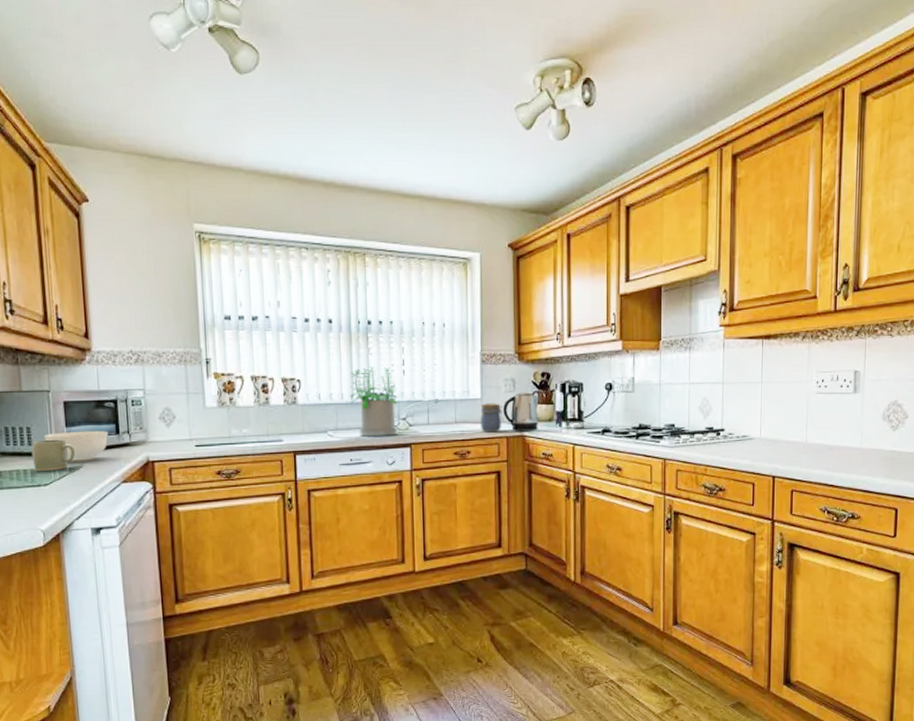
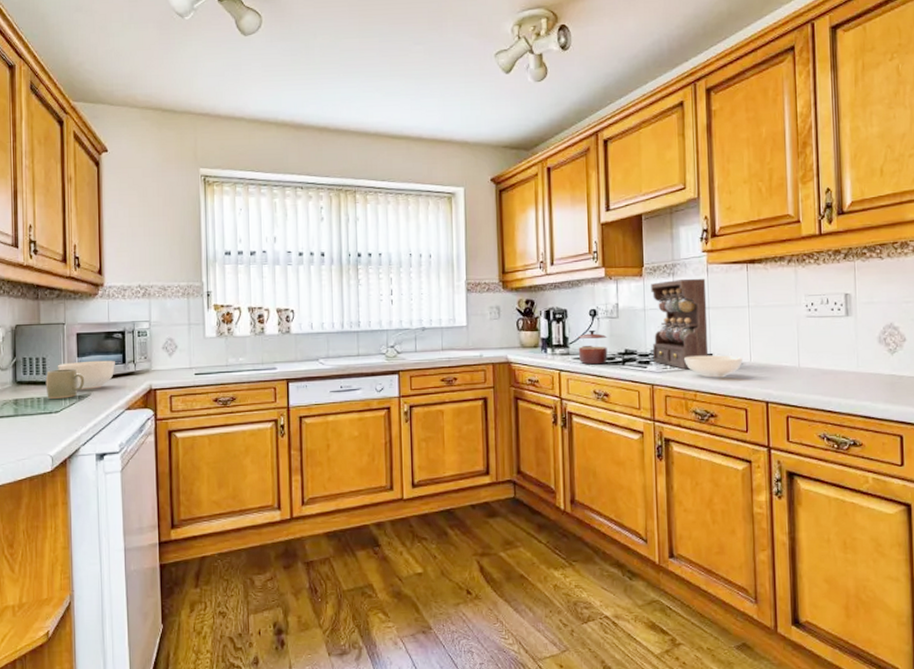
potted plant: present [349,366,398,437] -> none [340,296,386,364]
jar: present [480,403,504,433] -> none [466,330,489,359]
kettle: present [502,392,539,432] -> none [488,319,524,358]
saucepan: none [593,403,622,439] -> present [578,329,608,365]
spice rack: none [667,353,722,445] -> present [651,278,709,370]
bowl: none [697,430,754,453] -> present [684,355,744,378]

